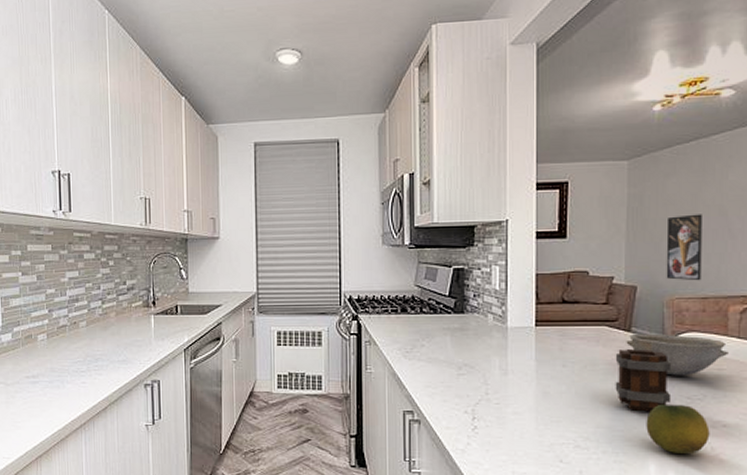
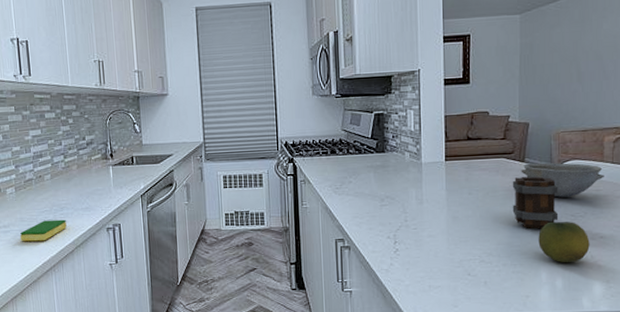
dish sponge: none [50,372,101,395] -> present [20,219,67,242]
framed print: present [666,214,702,281] -> none [552,59,582,117]

